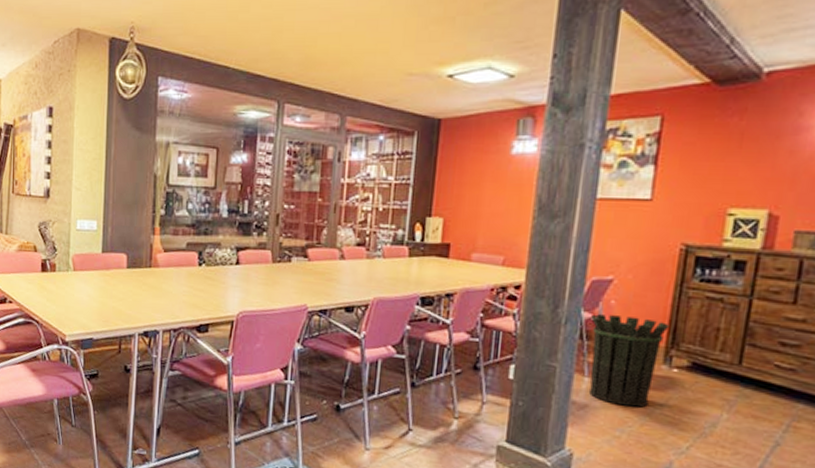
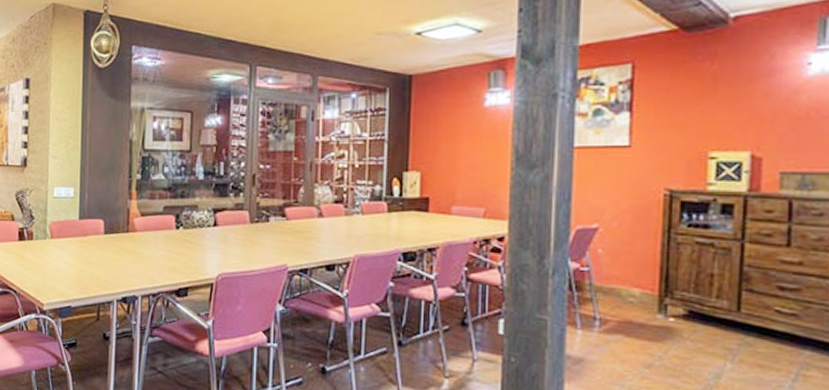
waste bin: present [589,314,669,407] -> none [579,264,661,360]

